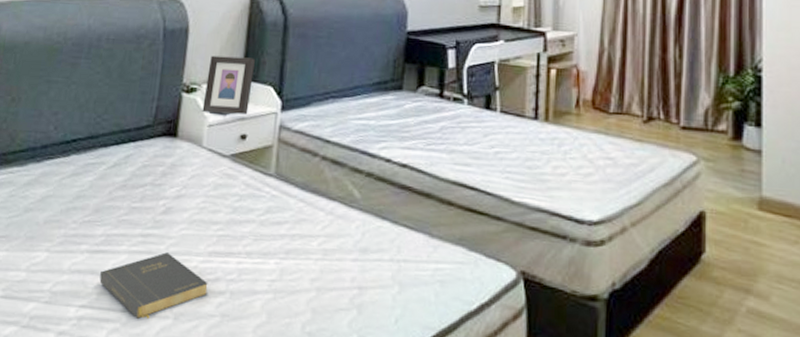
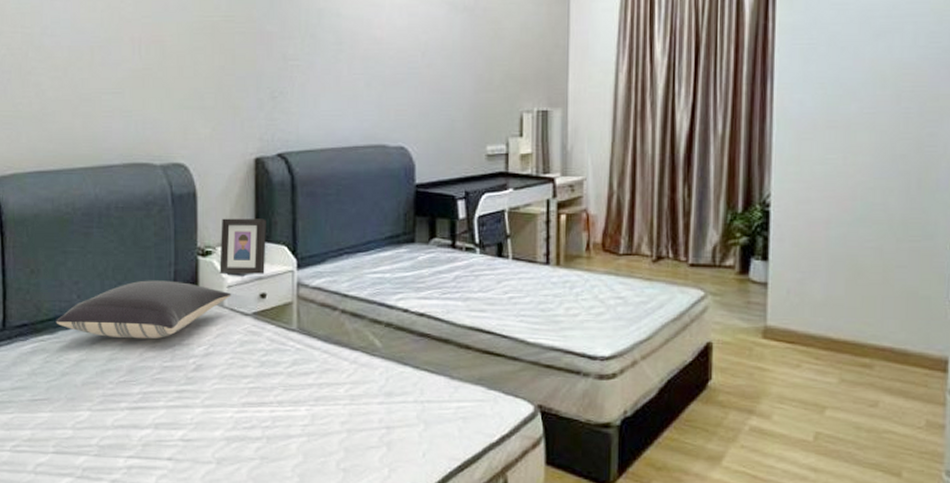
pillow: none [28,114,211,177] -> present [56,280,231,339]
book: present [99,252,208,320] -> none [142,406,245,466]

